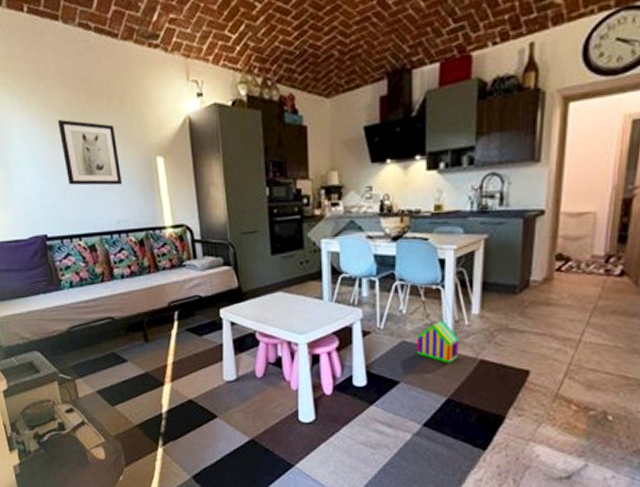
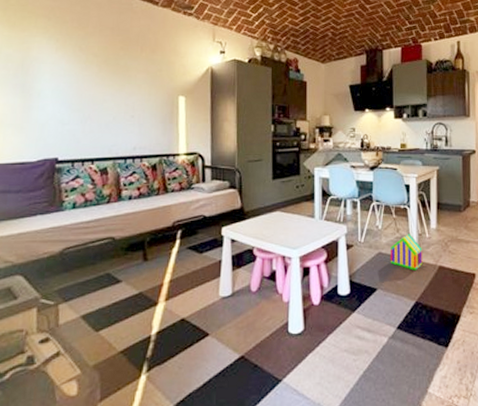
wall art: present [57,119,122,186] -> none [89,60,144,117]

